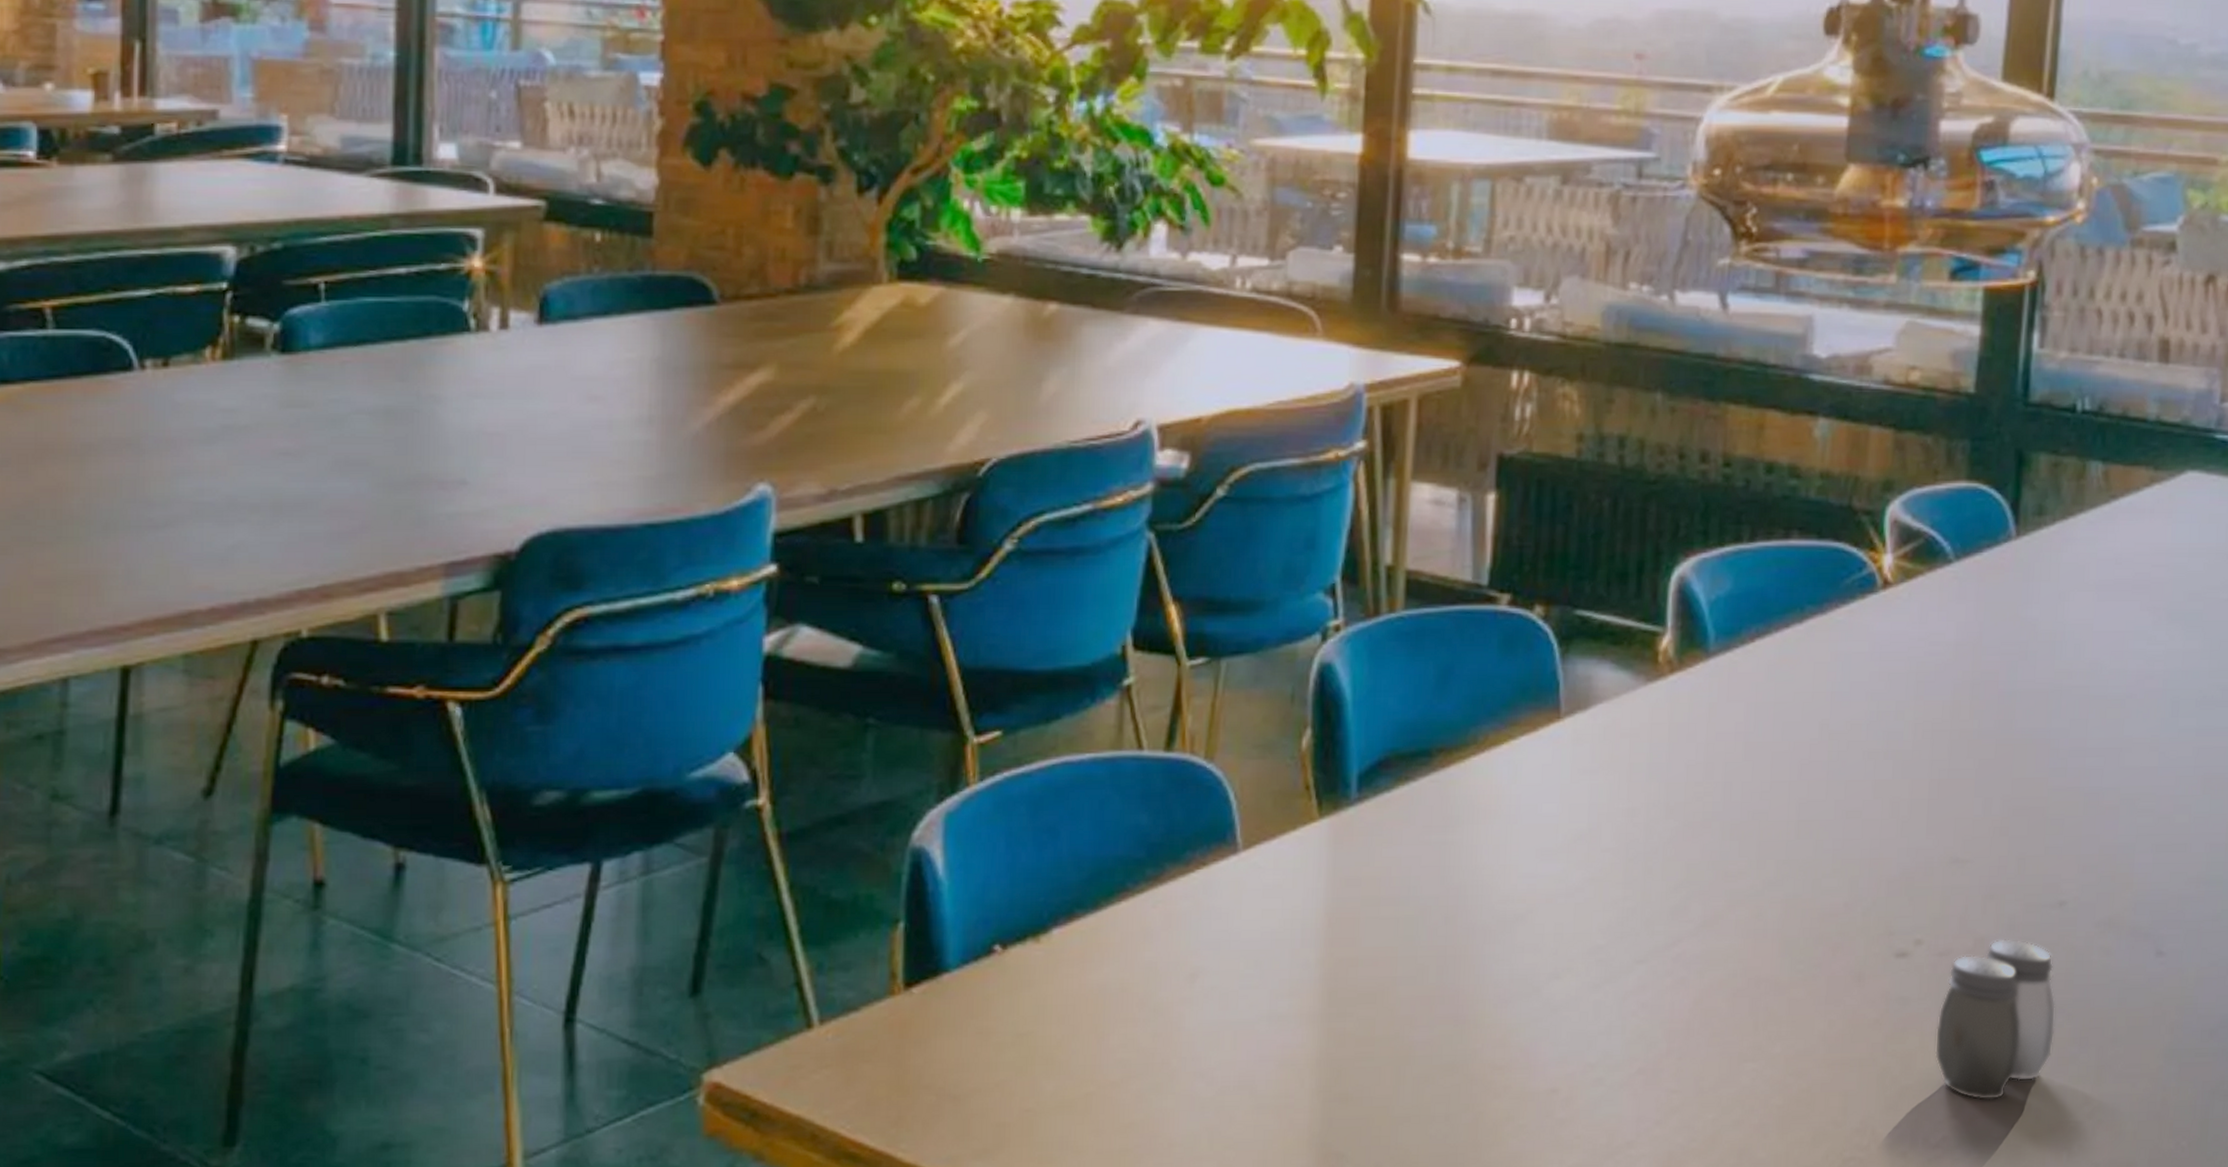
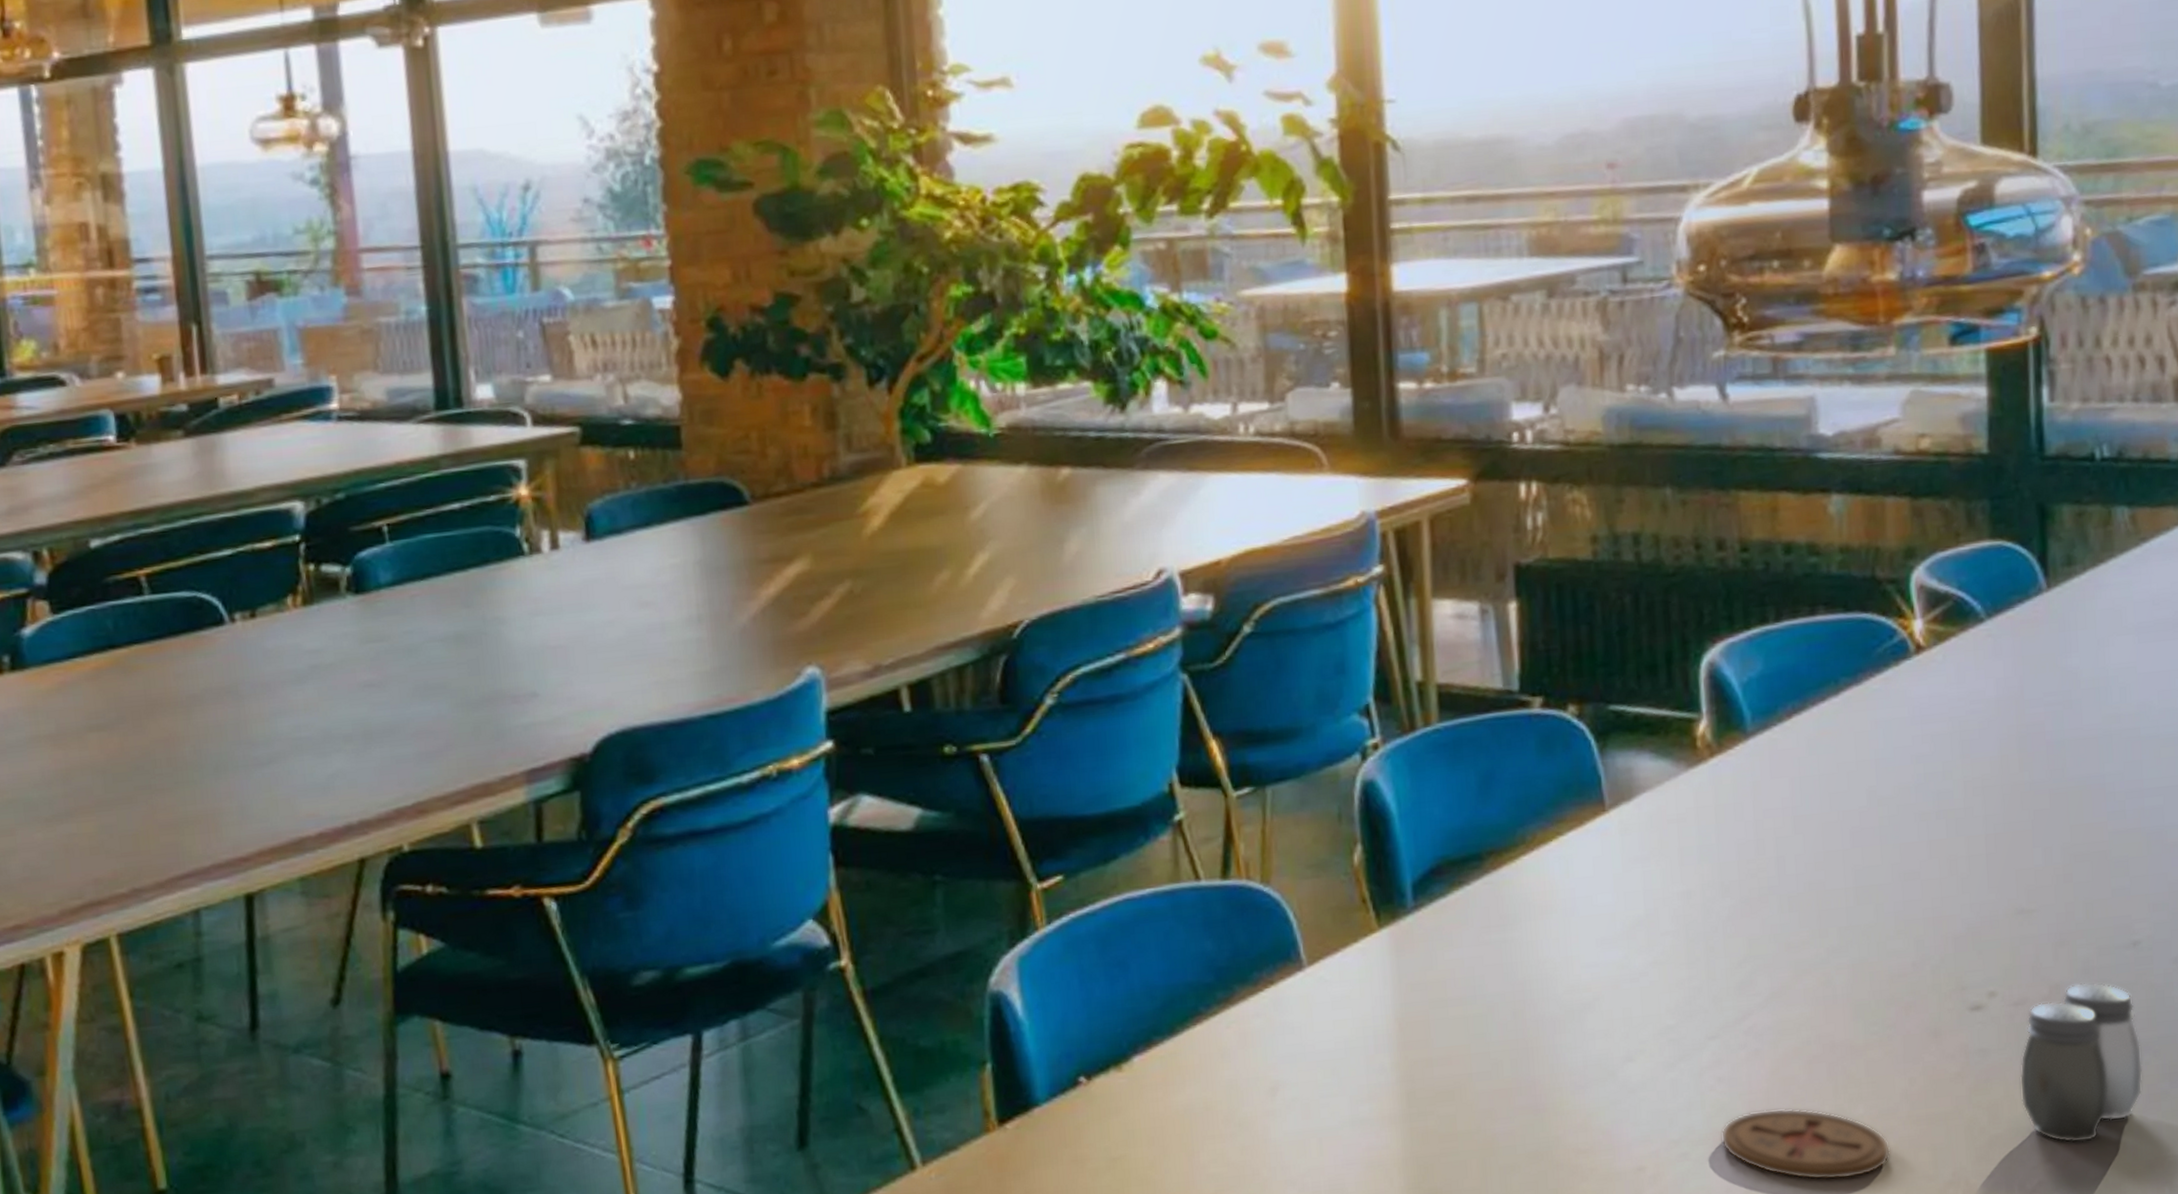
coaster: none [1637,1040,1803,1118] -> present [1721,1108,1891,1181]

